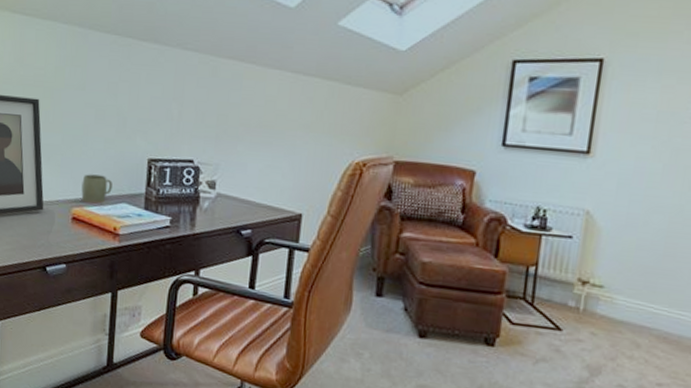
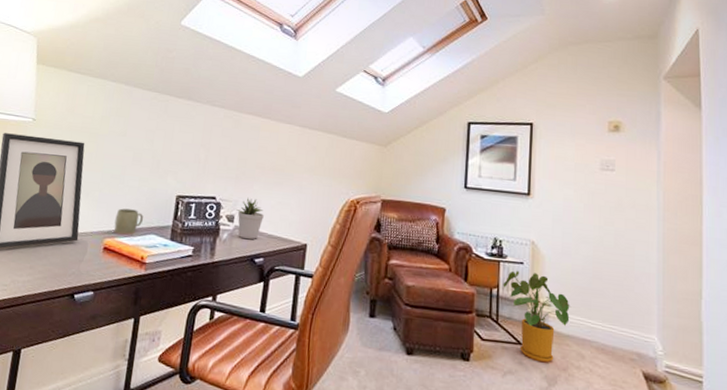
potted plant: none [218,160,251,209] -> present [236,197,264,240]
house plant: none [543,246,630,351] -> present [503,271,572,363]

